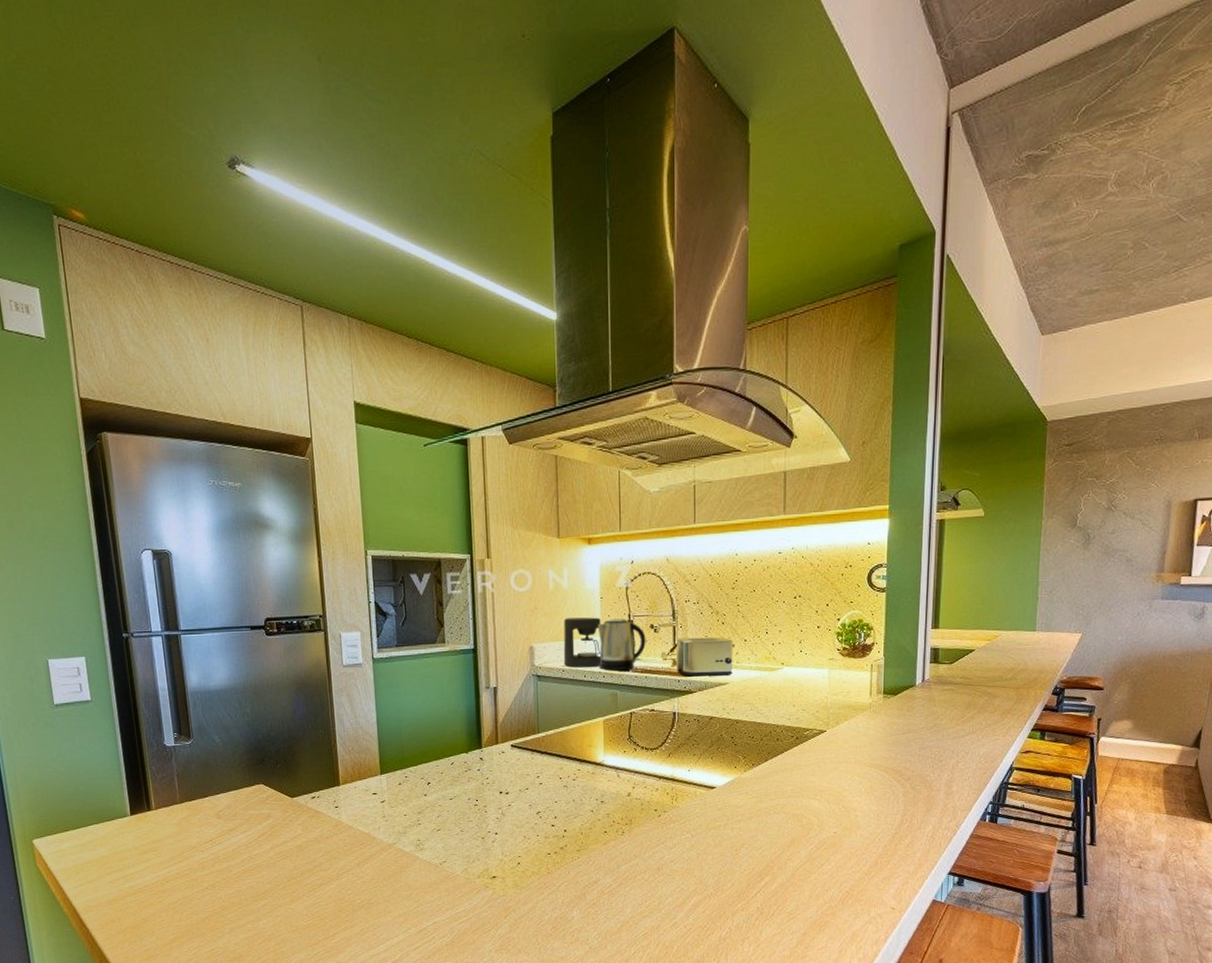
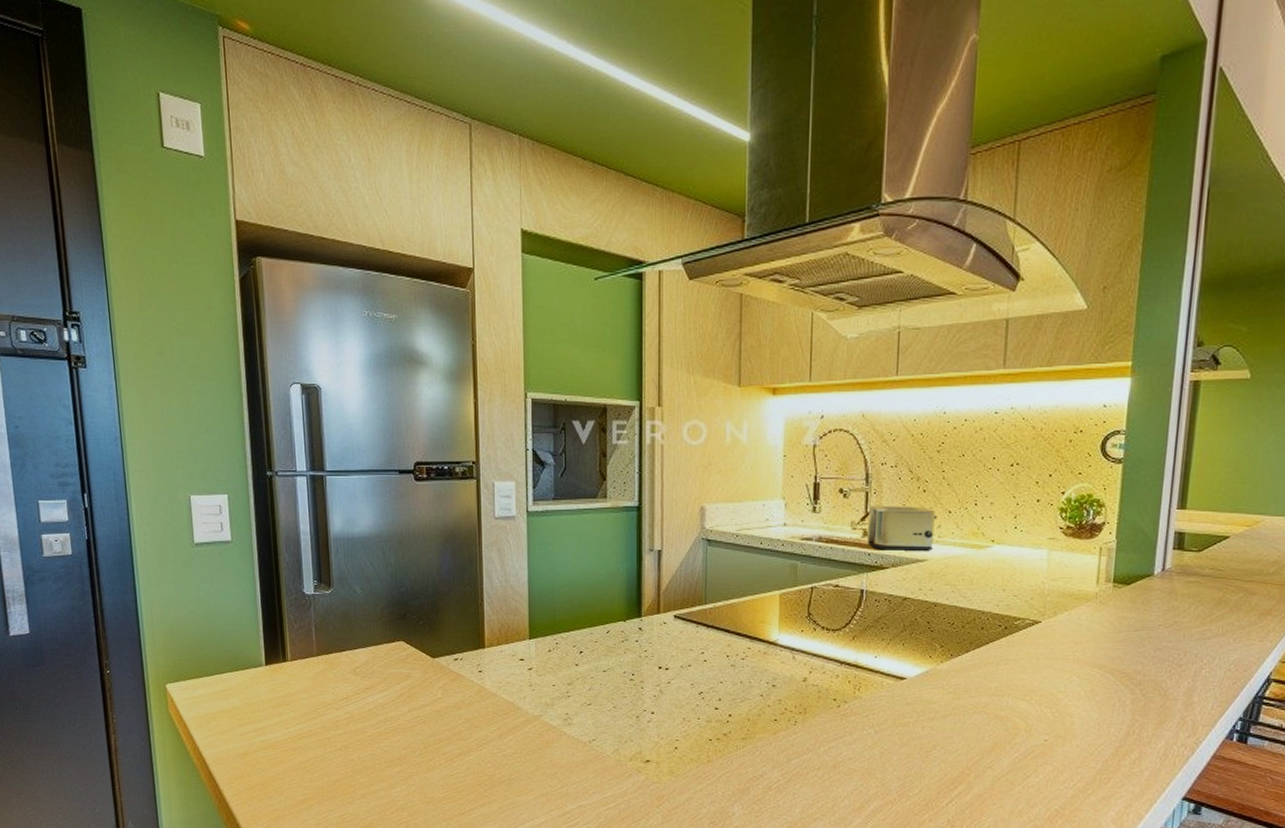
coffee maker: present [563,617,601,668] -> none [739,477,783,535]
kettle: present [597,618,646,671] -> none [778,480,834,539]

